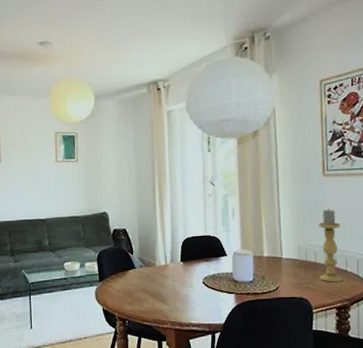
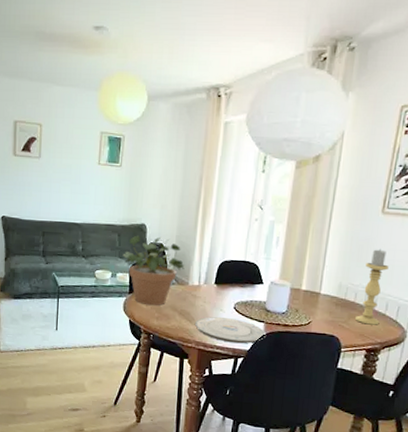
potted plant: none [88,222,150,291] -> present [122,235,185,306]
plate: none [168,293,238,319] -> present [195,317,266,344]

